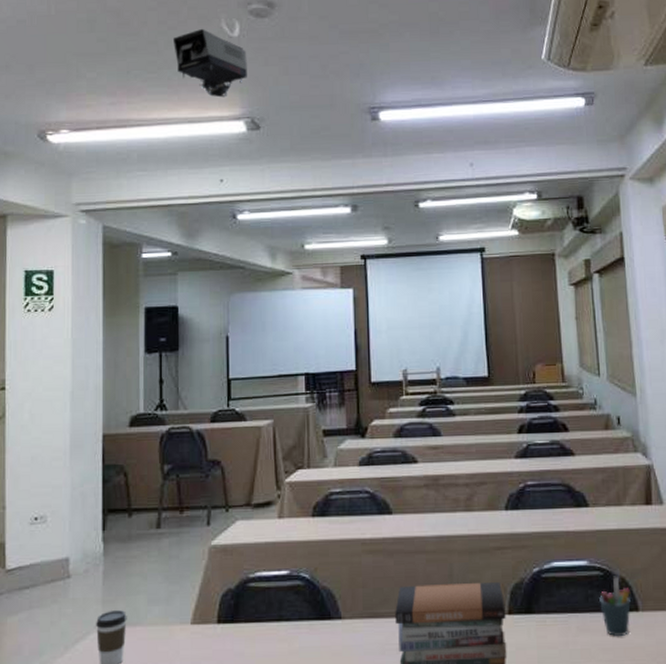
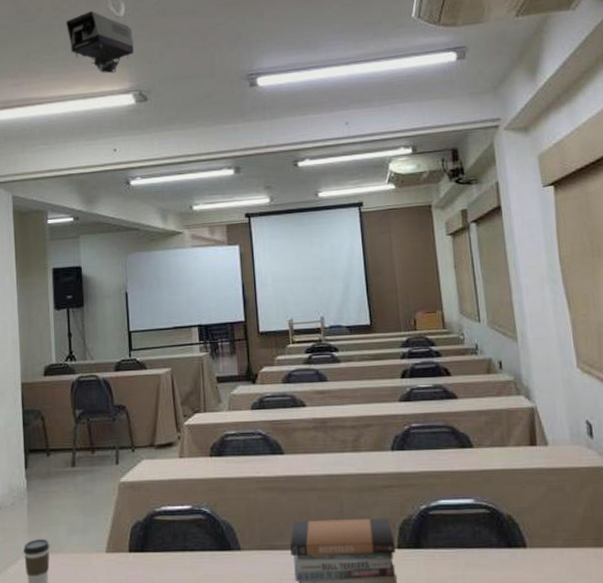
pen holder: present [599,576,631,636] -> none [487,514,519,571]

